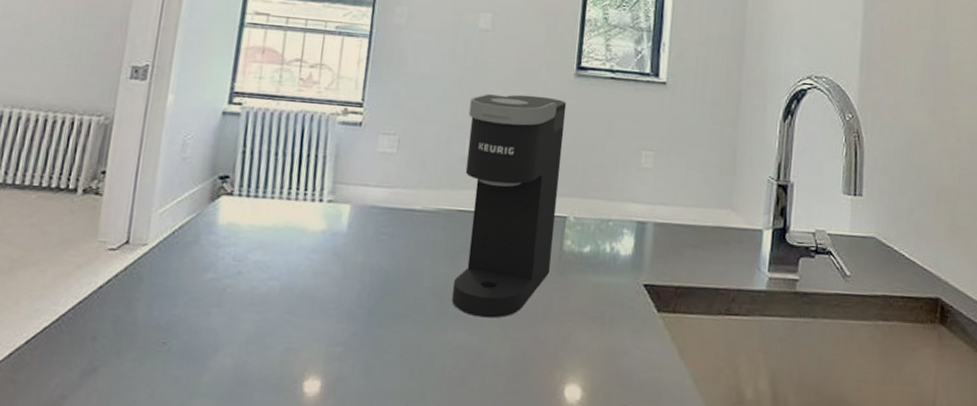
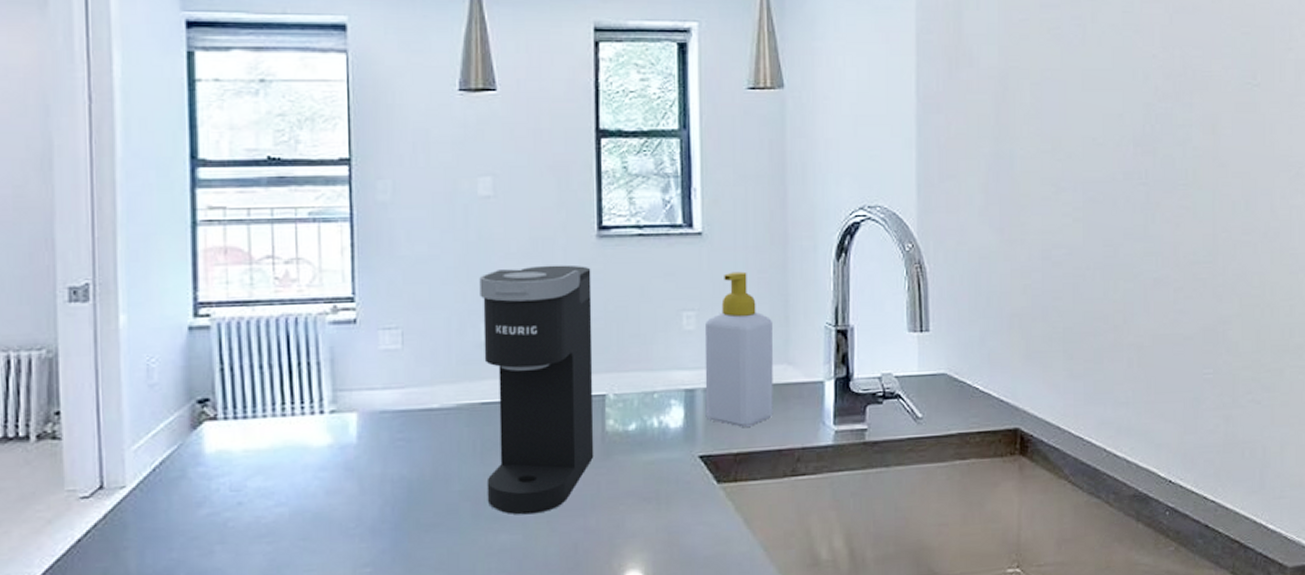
soap bottle: none [653,120,721,263] -> present [704,271,773,427]

